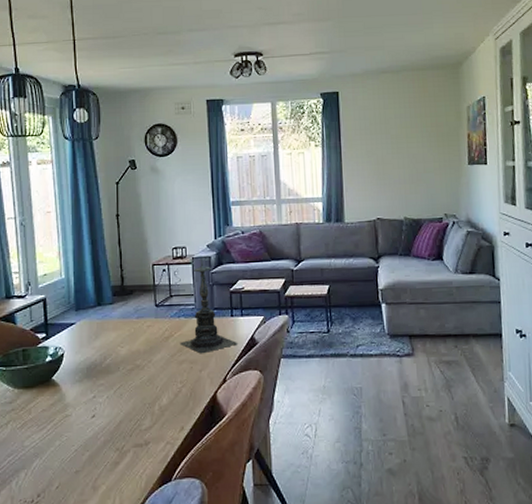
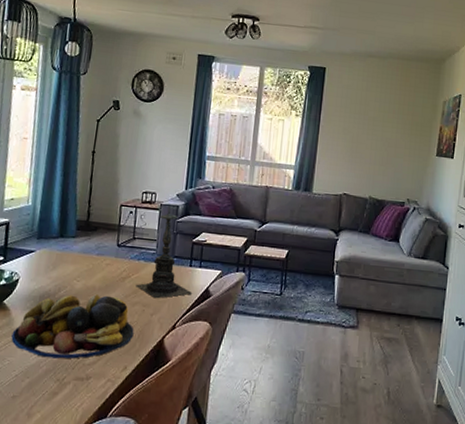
fruit bowl: none [65,357,186,429] -> present [11,294,134,359]

